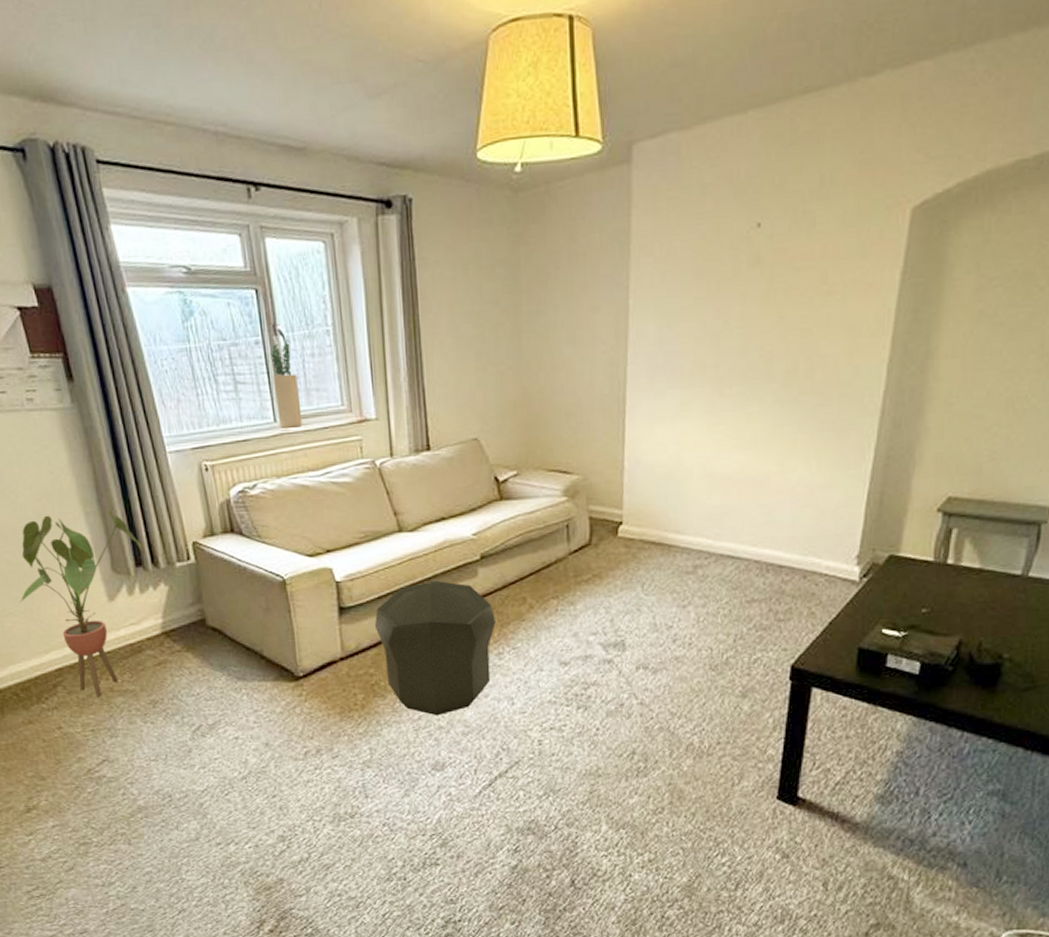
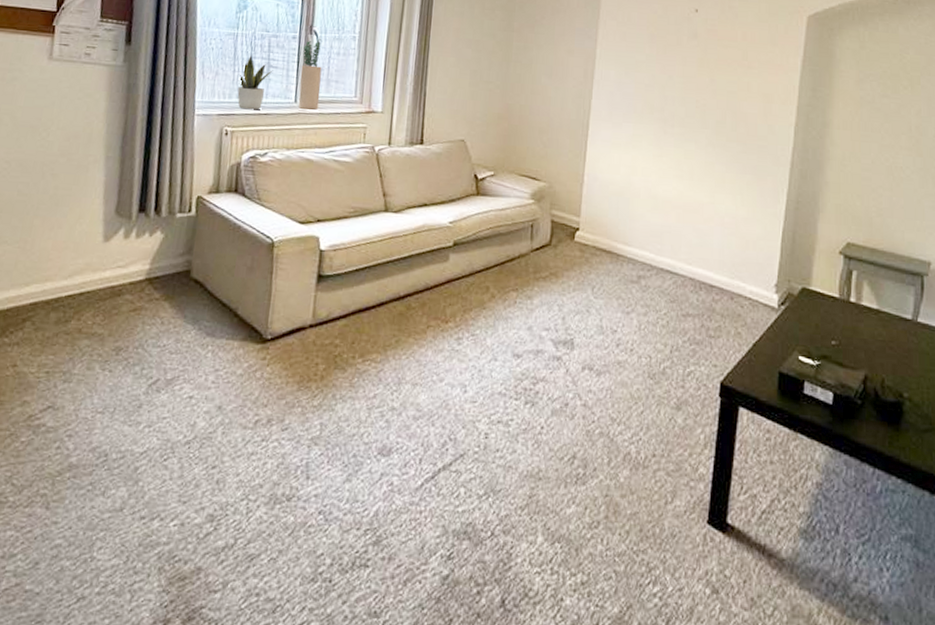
house plant: present [19,510,143,698] -> none [16,154,151,338]
potted plant: none [203,371,242,439] -> present [237,54,273,110]
pouf: present [374,581,496,716] -> none [347,261,459,396]

